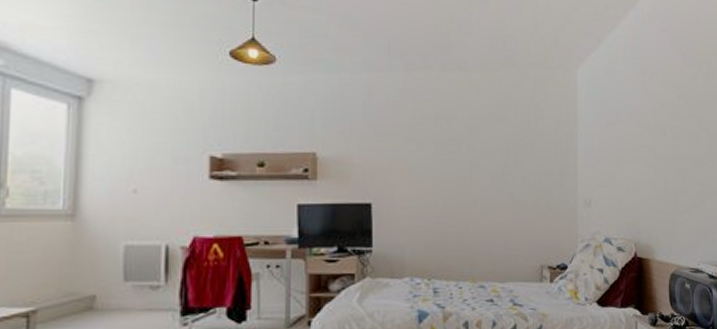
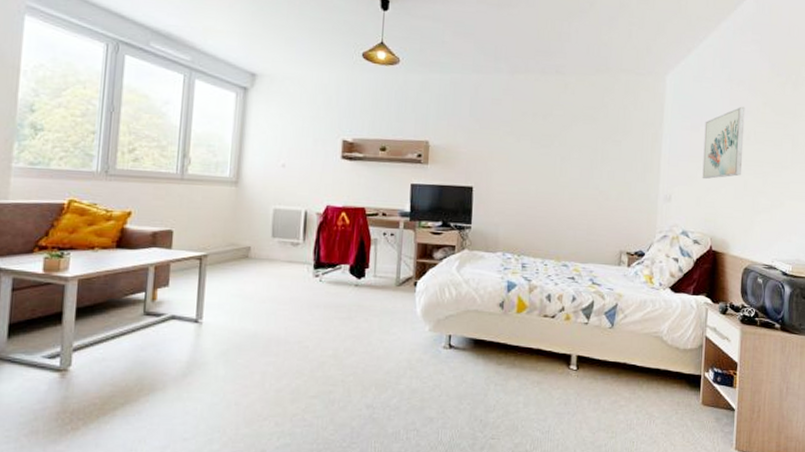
wall art: none [620,100,661,181] -> present [702,106,745,180]

